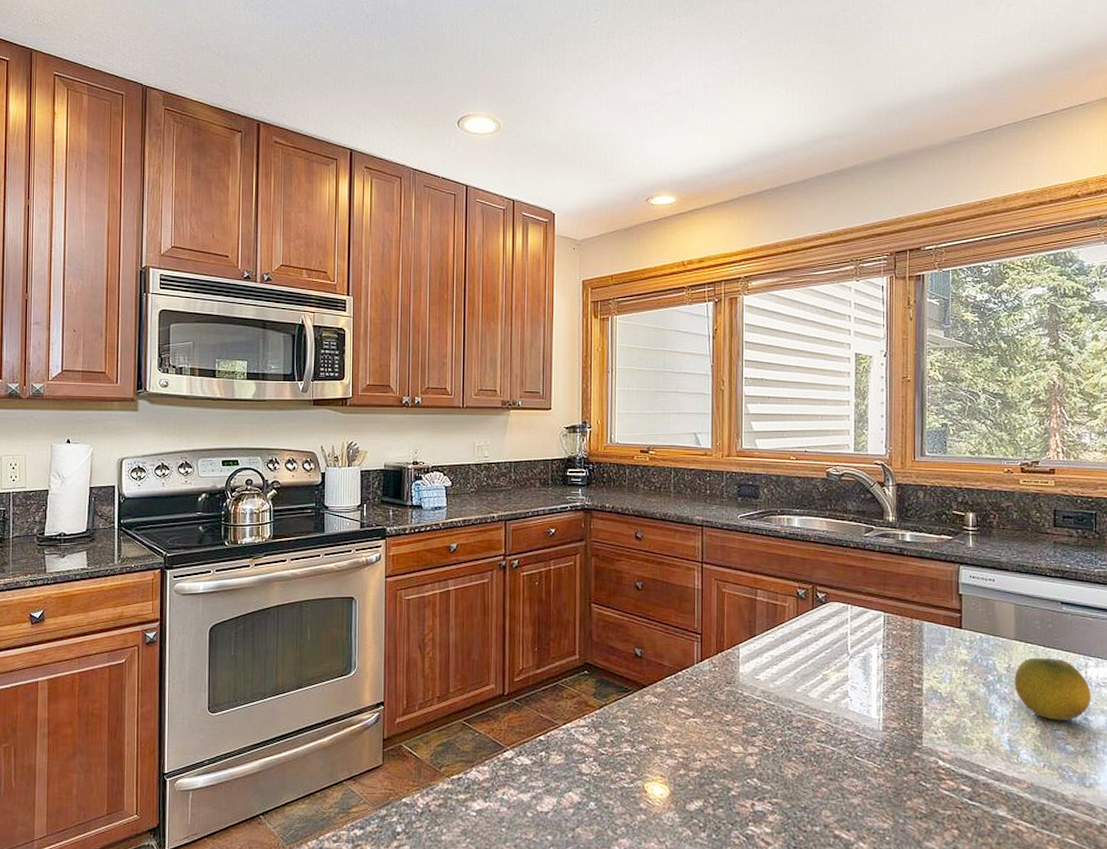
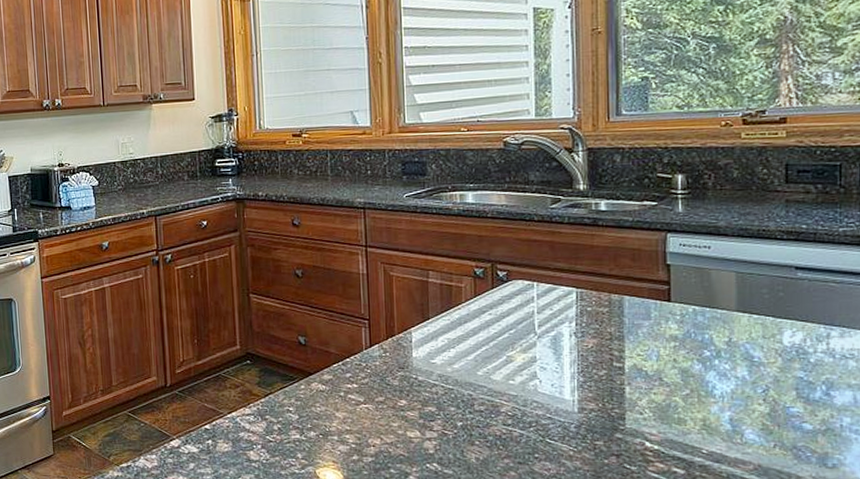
fruit: present [1014,657,1091,721] -> none [736,329,834,397]

